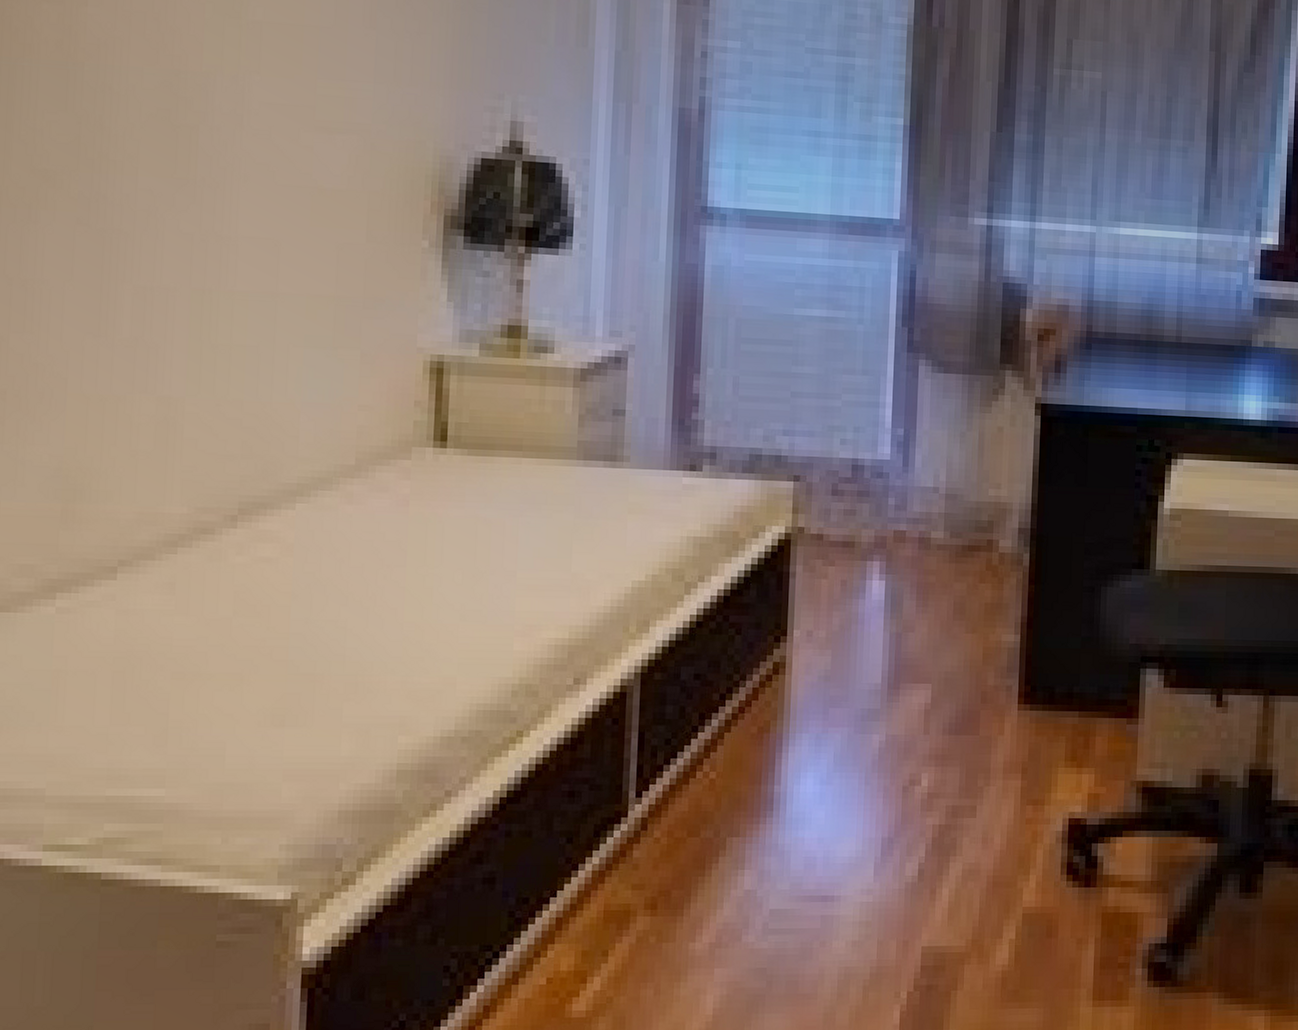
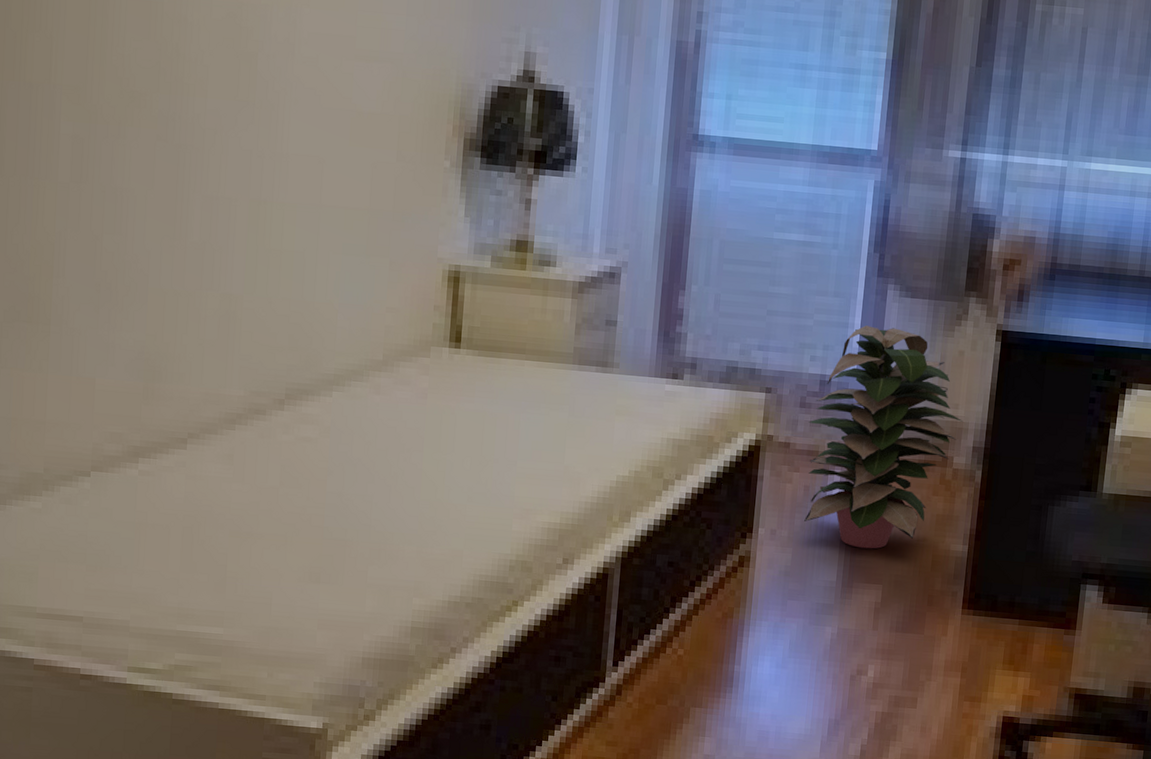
decorative plant: none [842,404,1007,645] -> present [804,325,963,549]

